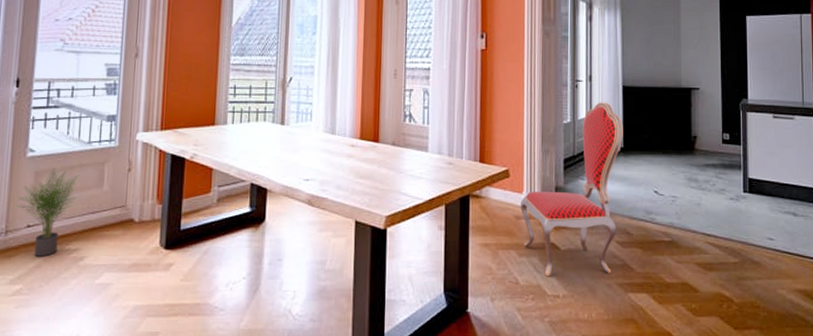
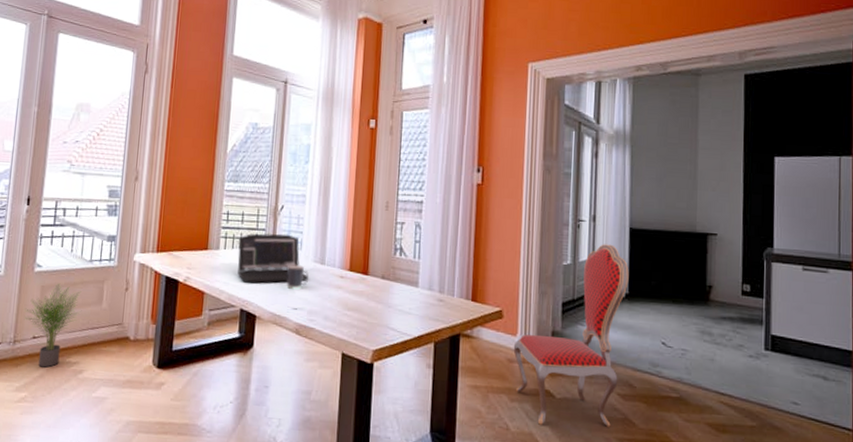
laptop: none [246,105,318,157] -> present [238,233,307,284]
mug: none [296,135,319,160] -> present [286,264,309,289]

